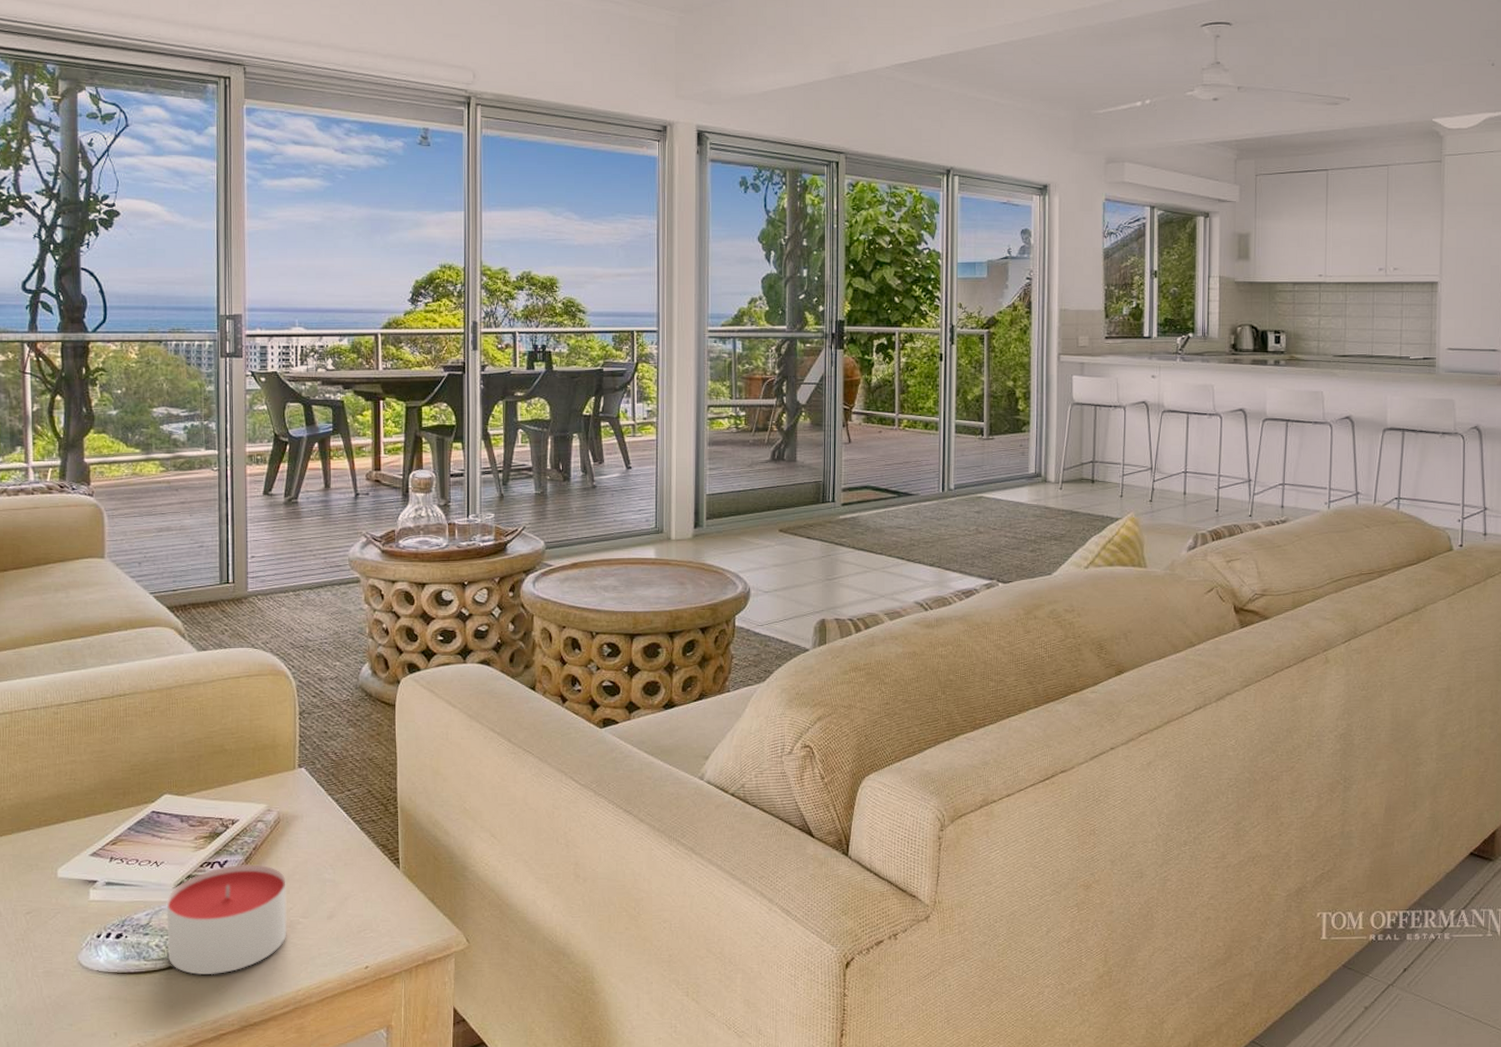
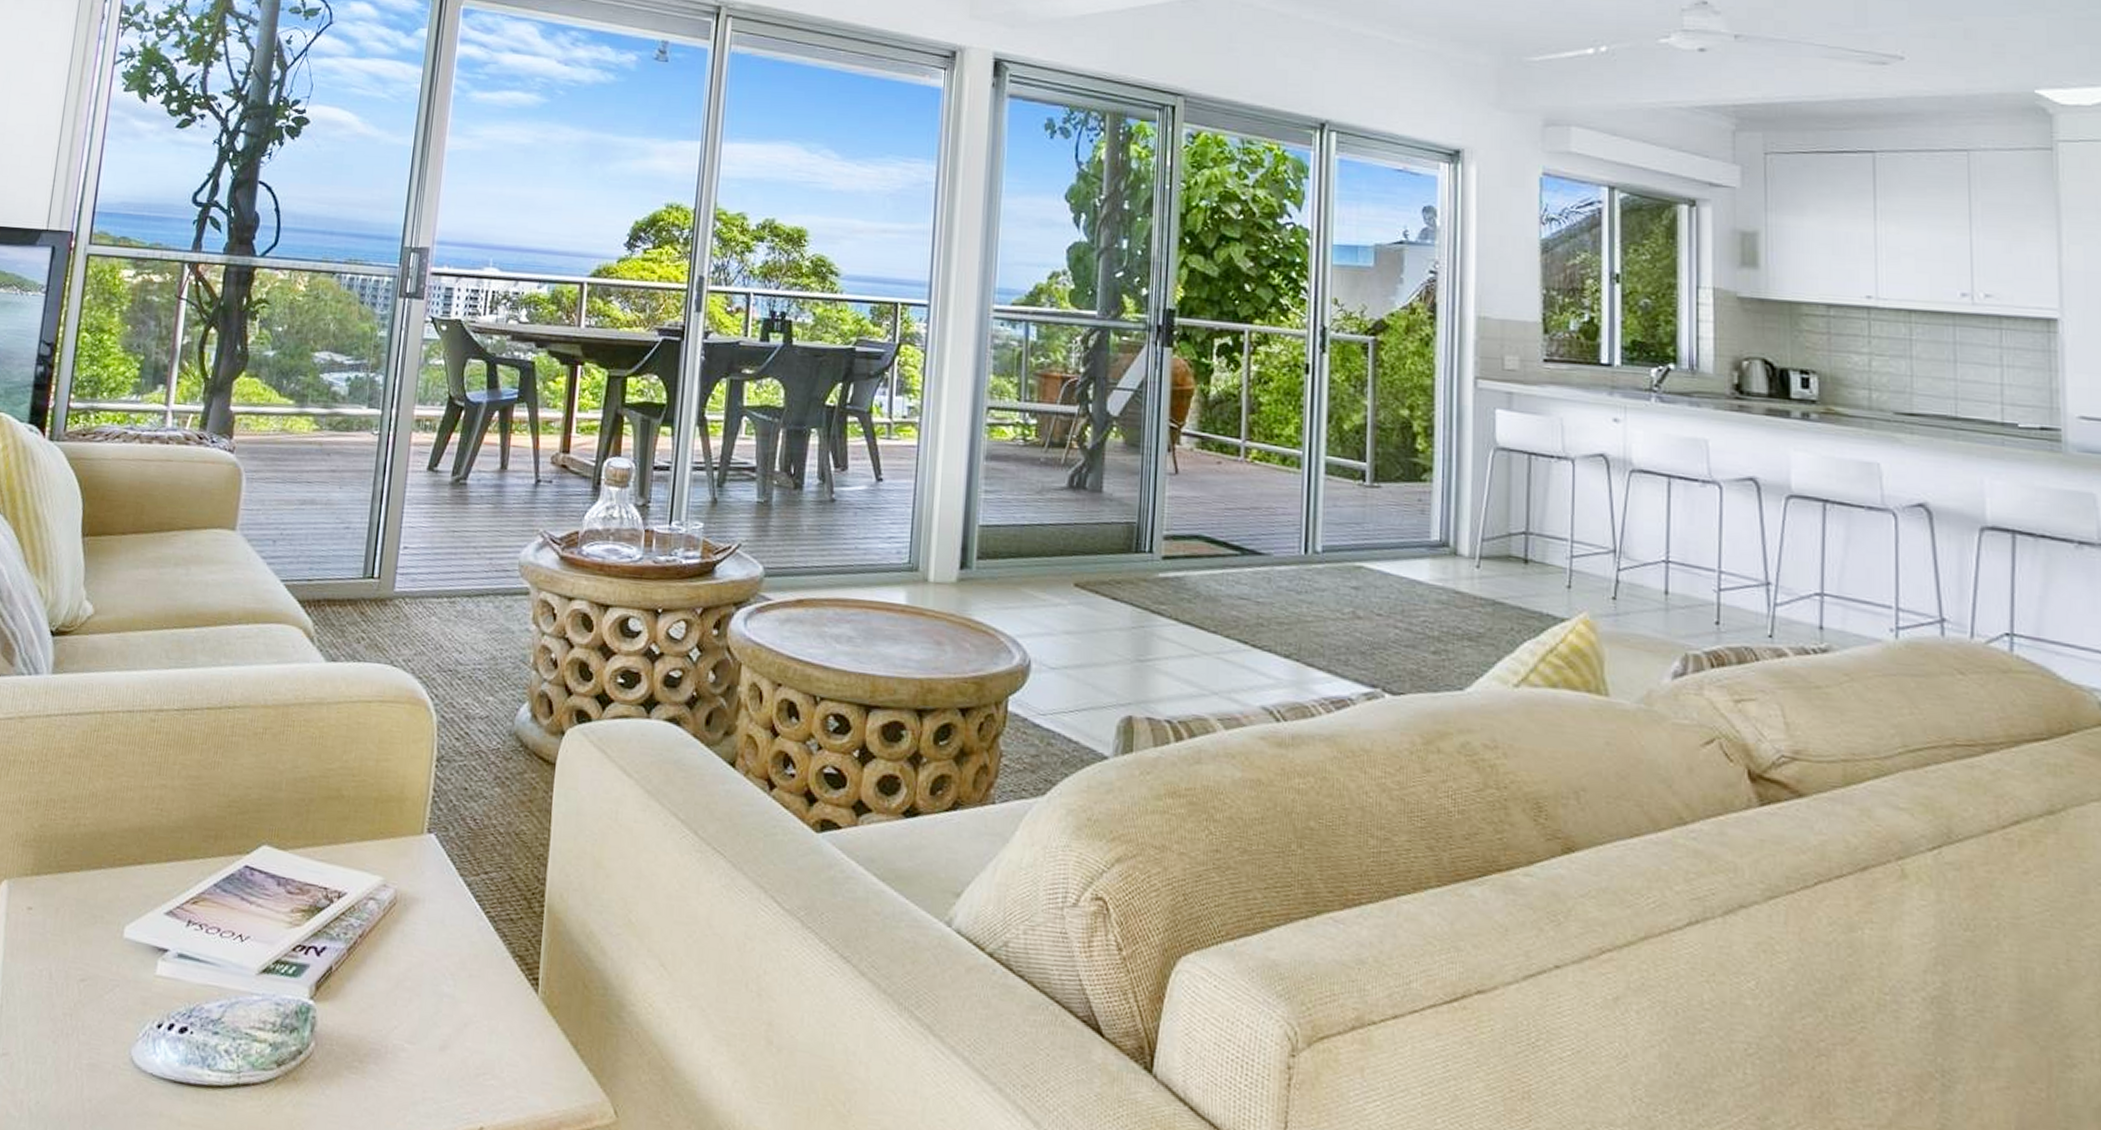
candle: present [166,863,287,975] -> none [236,954,394,1105]

